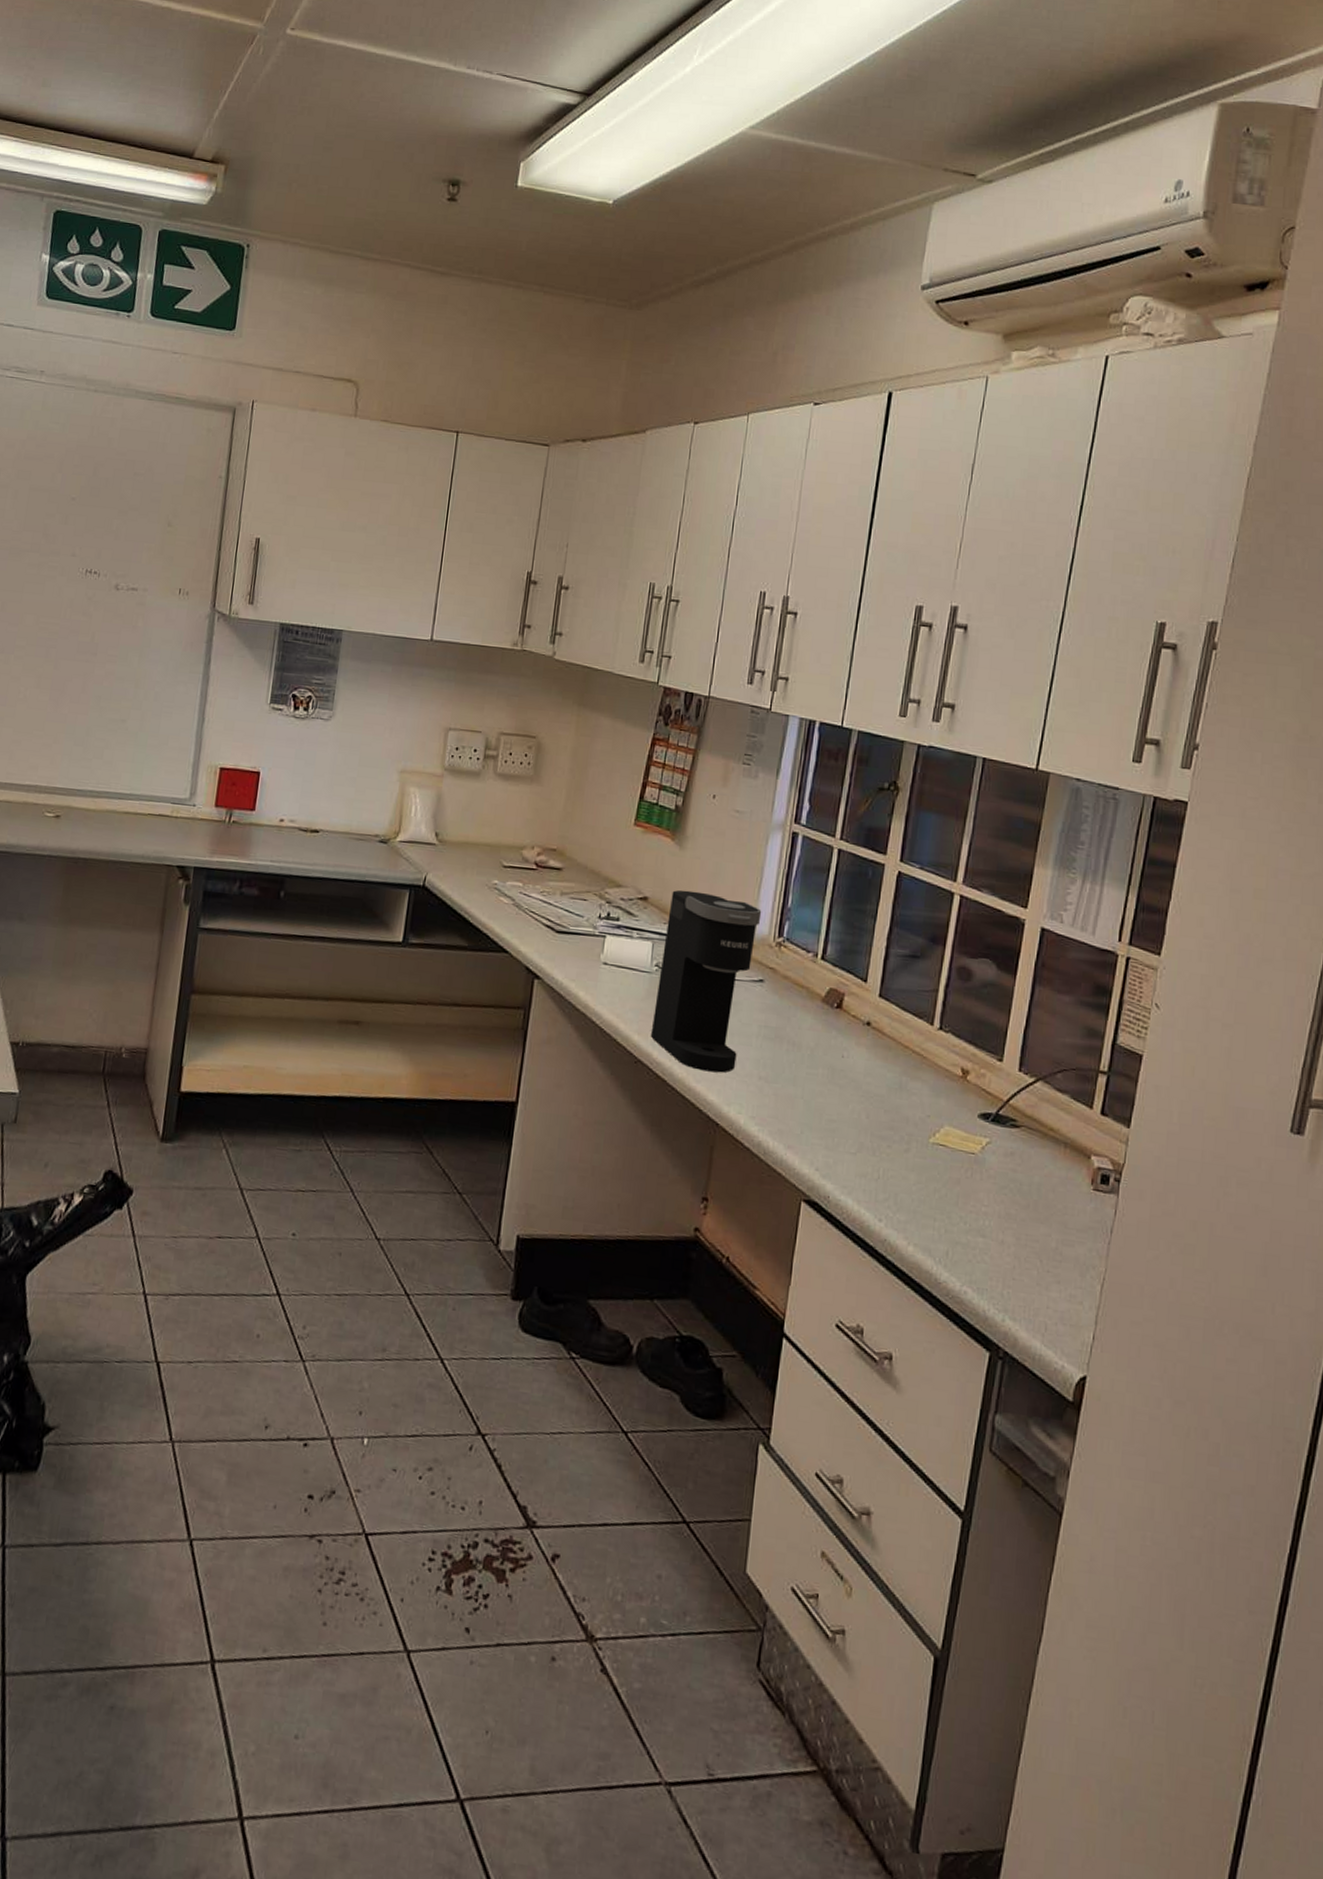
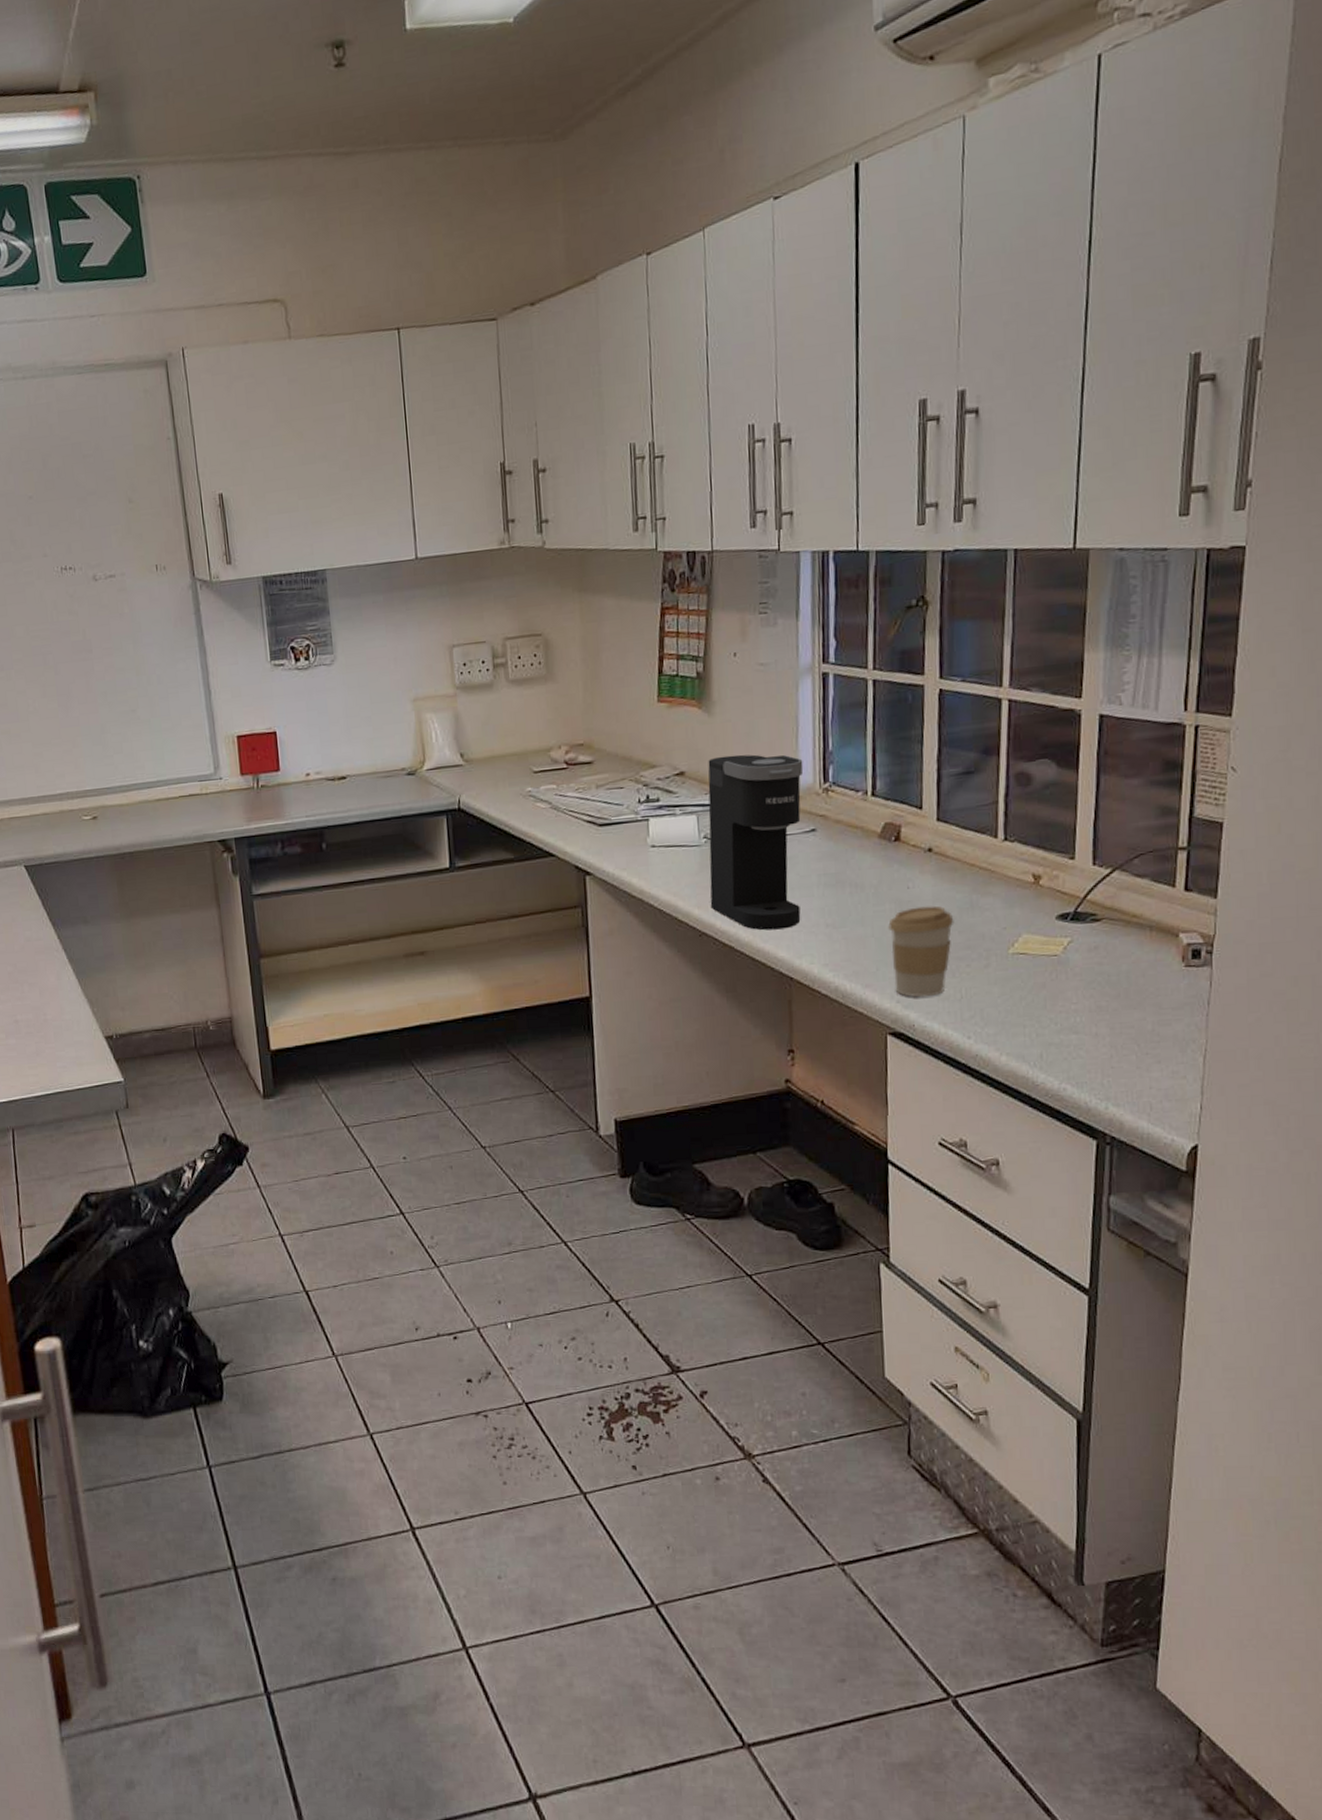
coffee cup: none [816,1077,882,1171] -> present [888,905,954,998]

